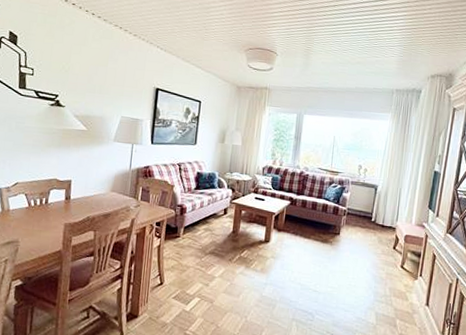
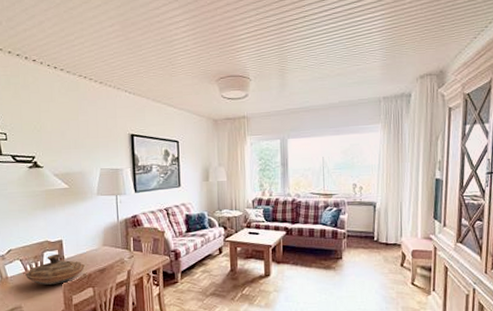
decorative bowl: none [28,192,90,223] -> present [25,253,85,285]

